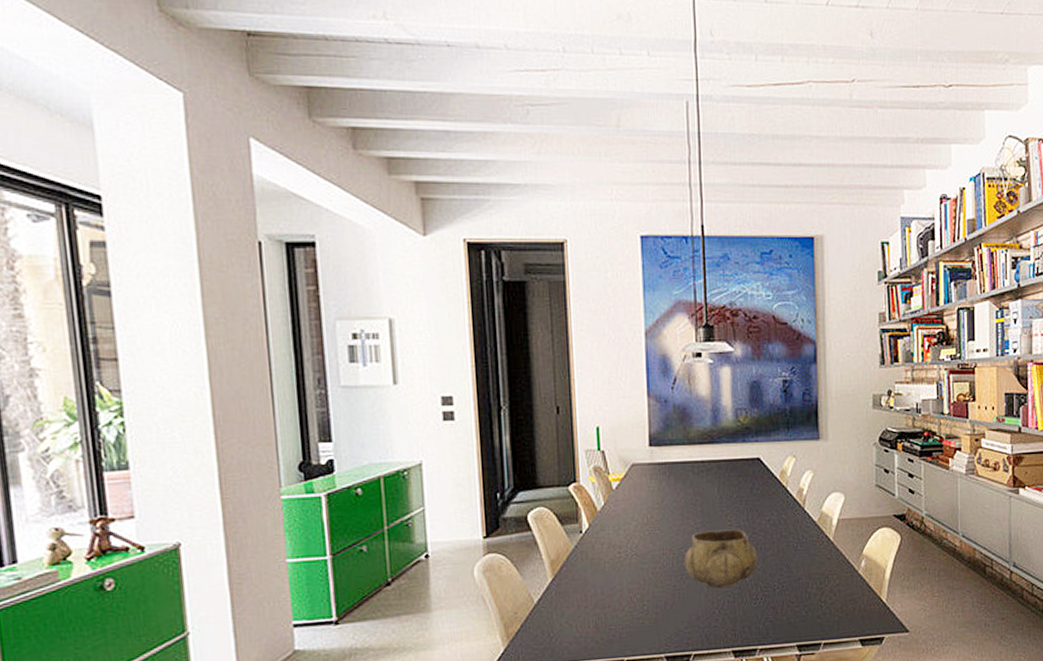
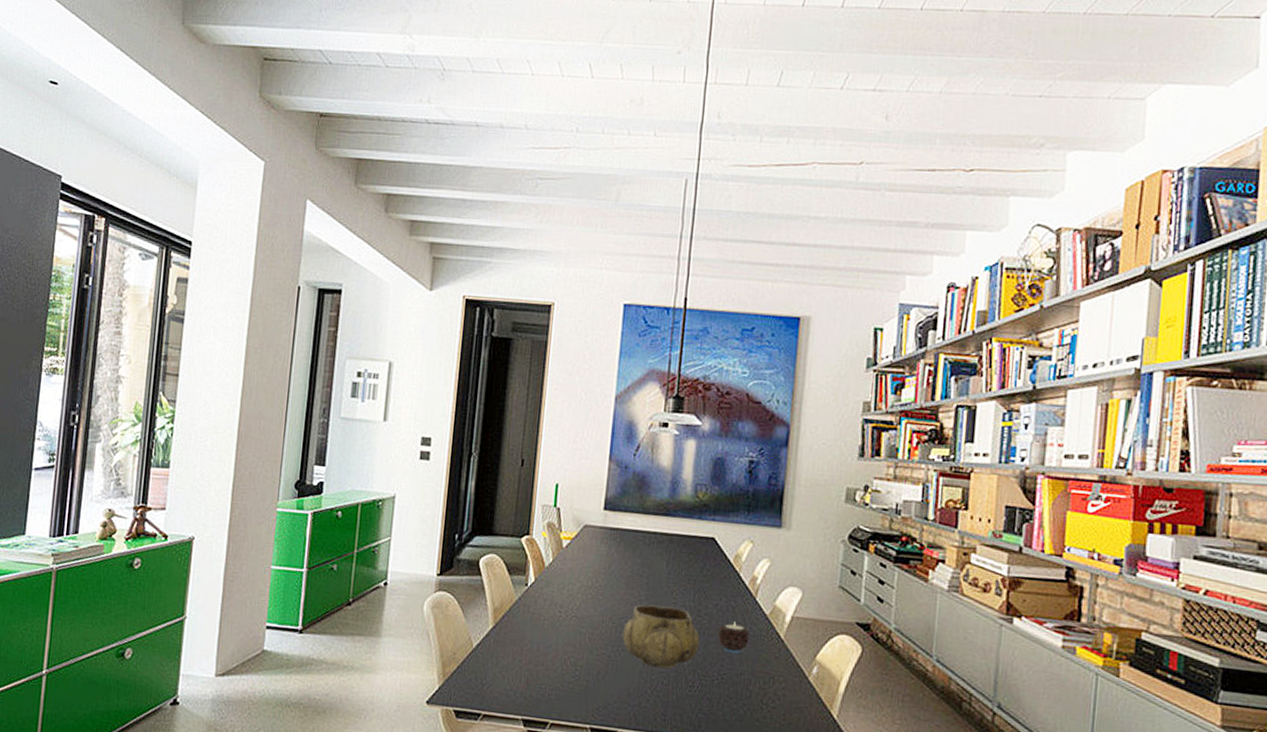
candle: none [774,533,803,562] -> present [718,622,750,654]

